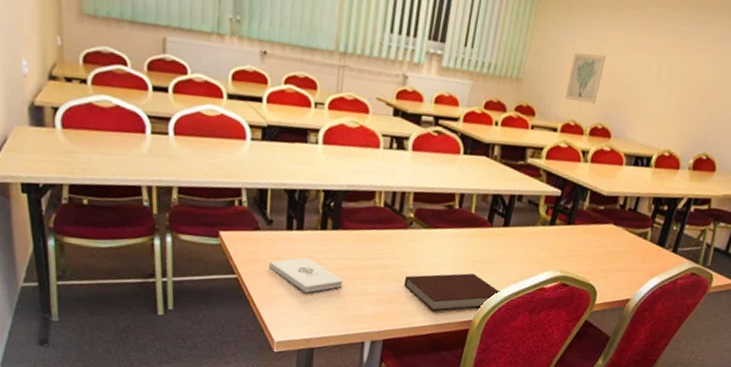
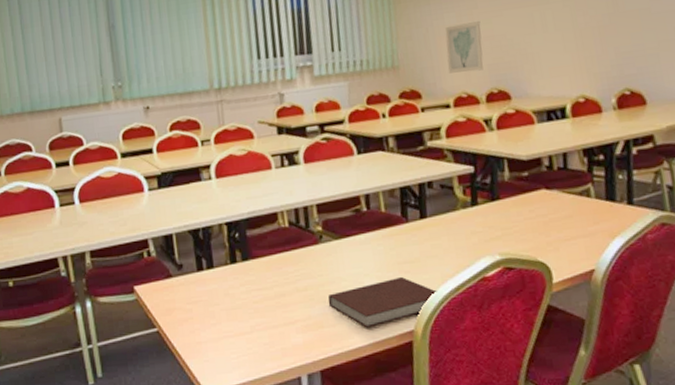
notepad: present [269,257,343,293] -> none [187,295,265,333]

